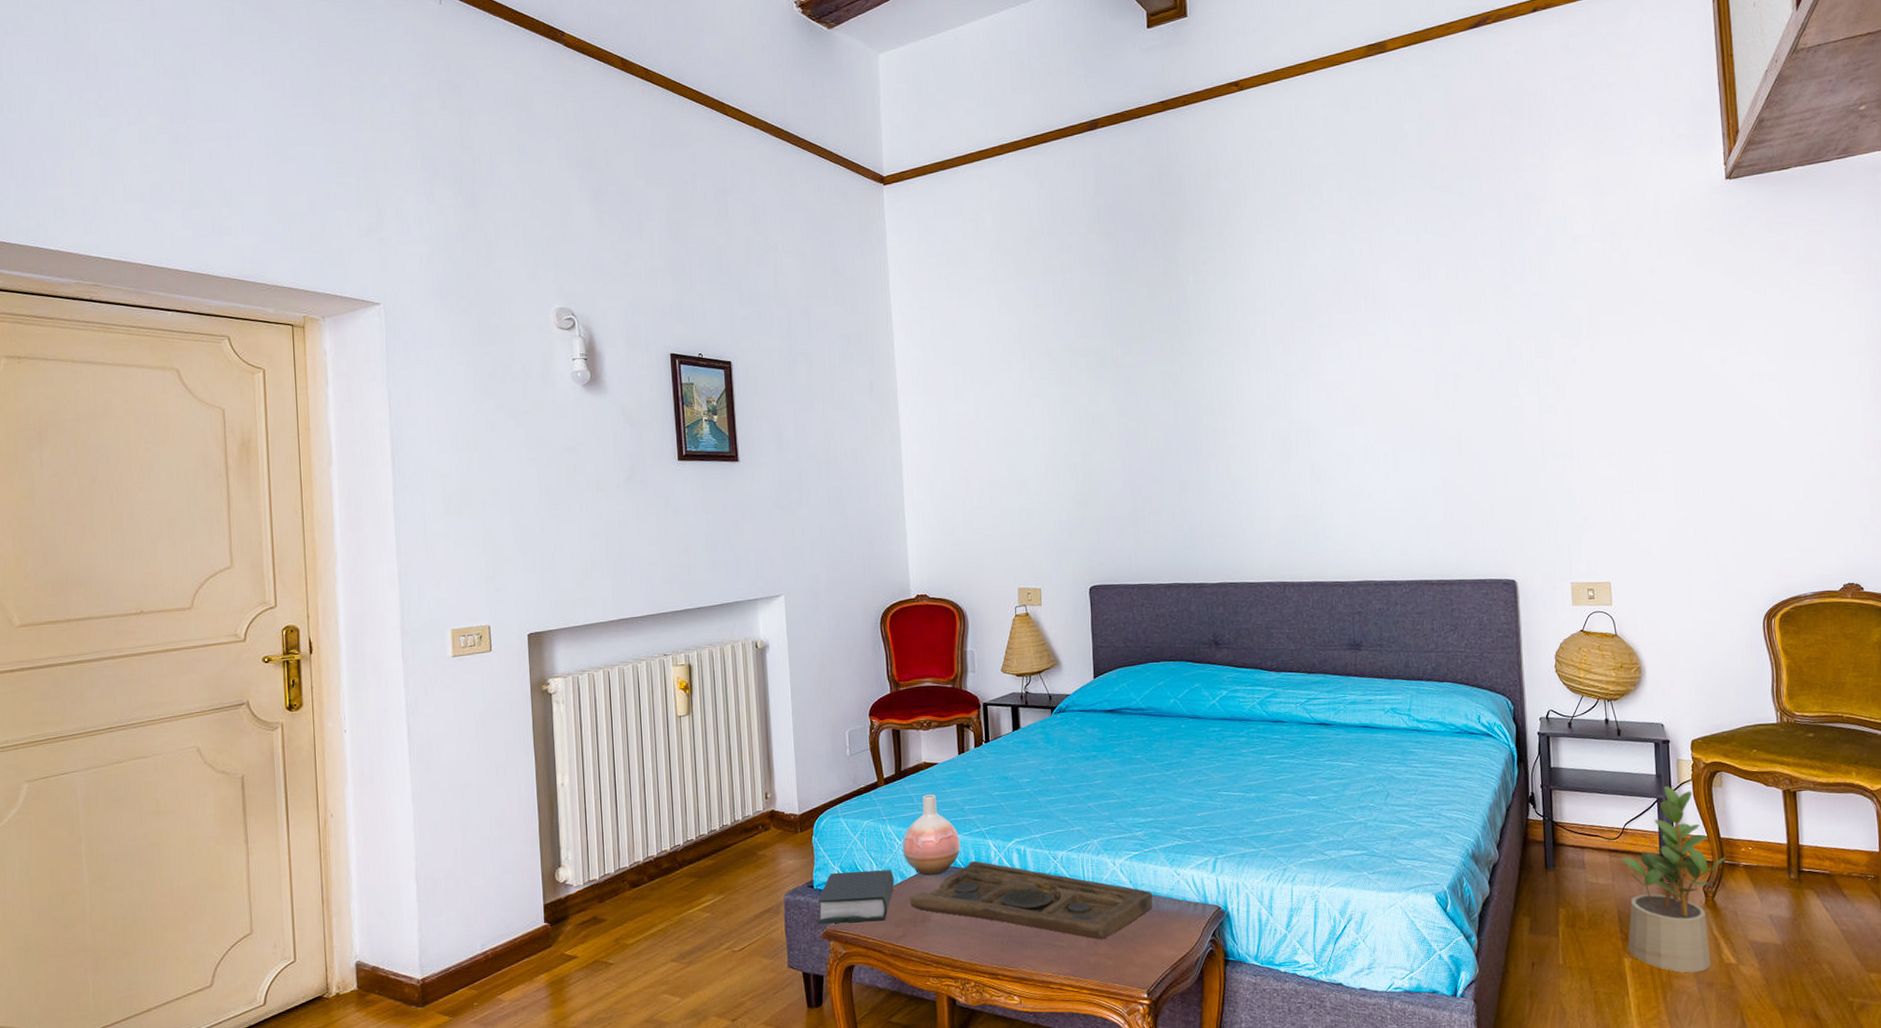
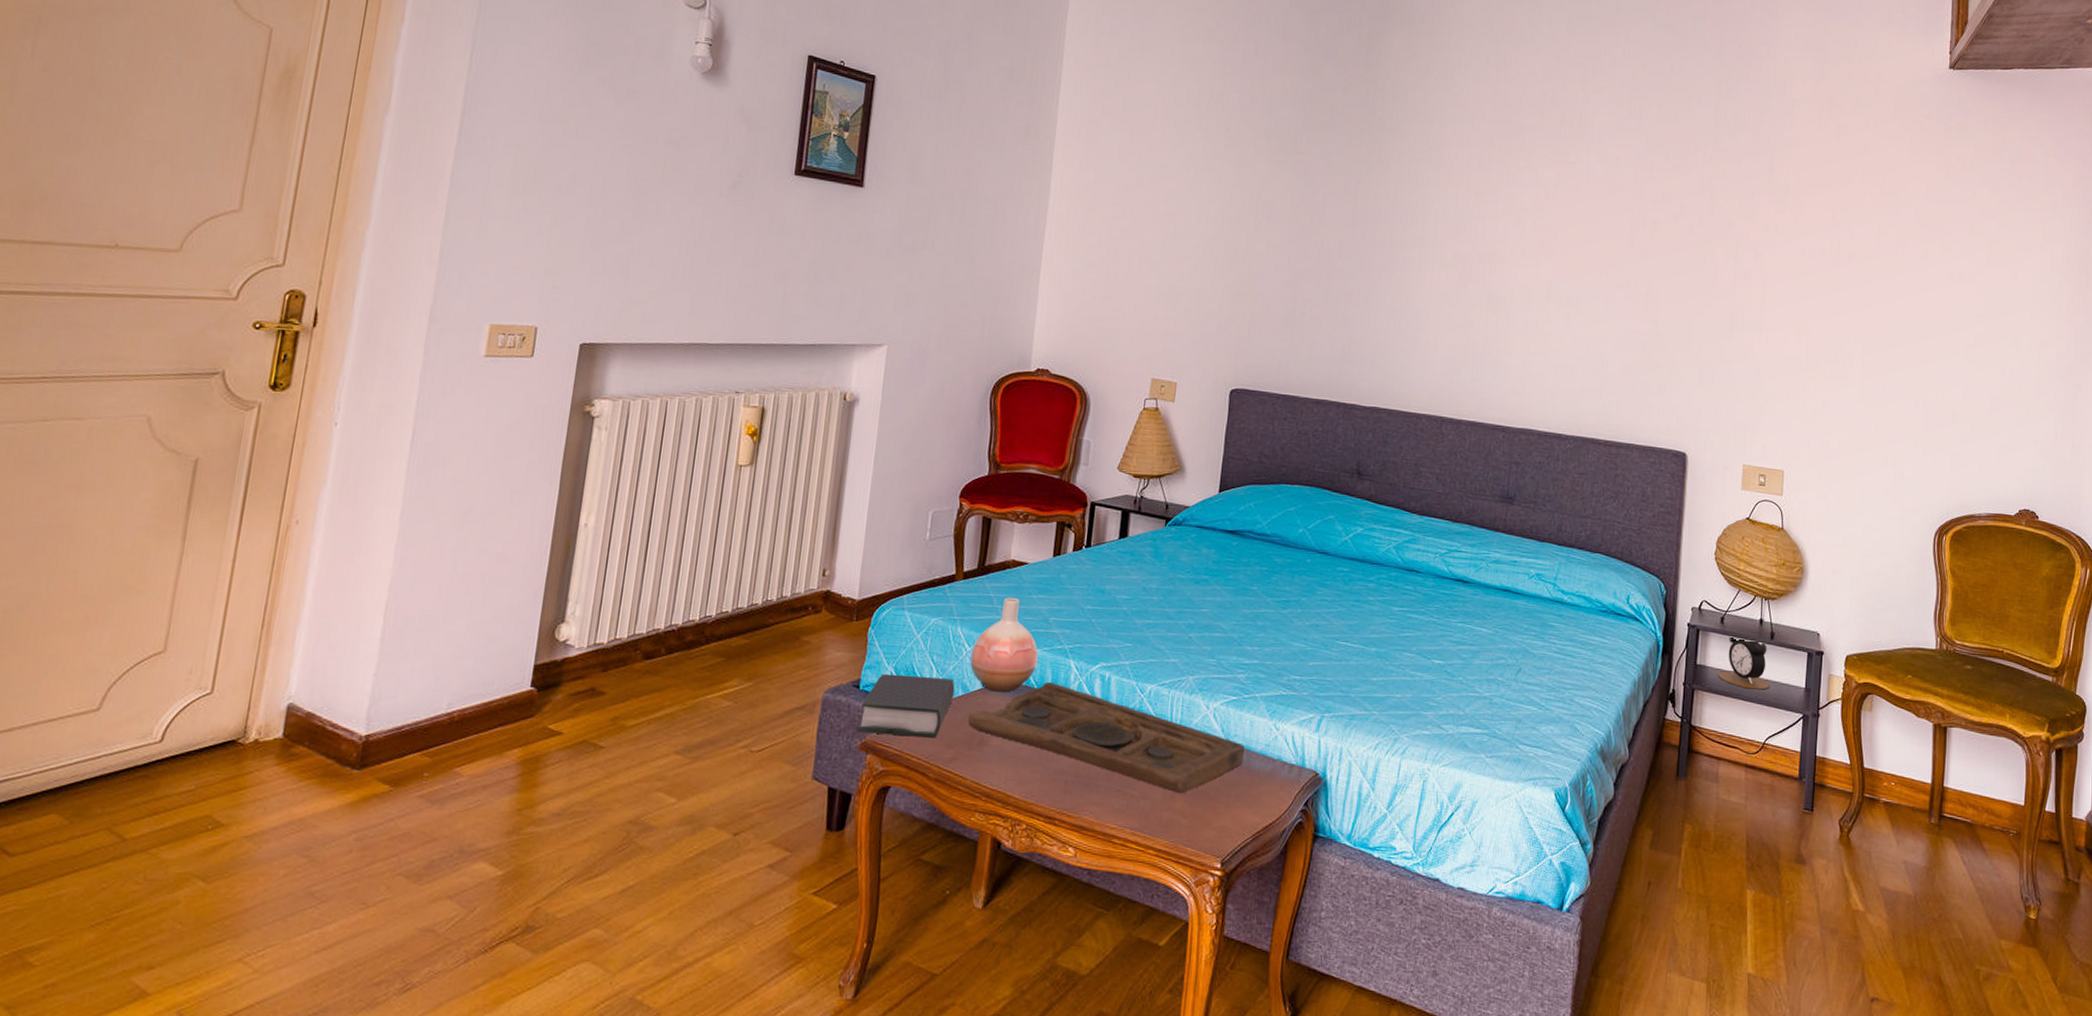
alarm clock: none [1572,737,1623,783] -> present [1718,635,1770,690]
potted plant: present [1621,785,1726,973] -> none [1753,701,1867,916]

